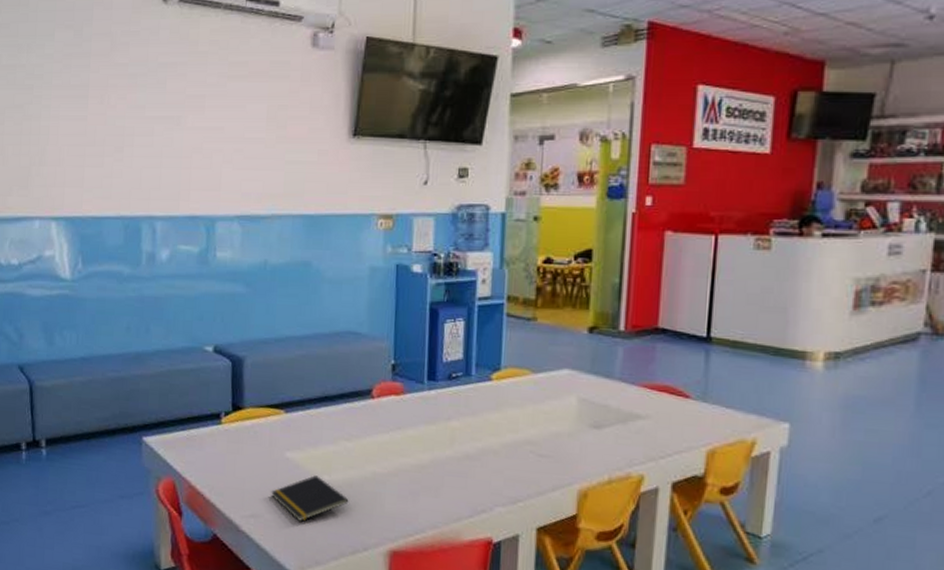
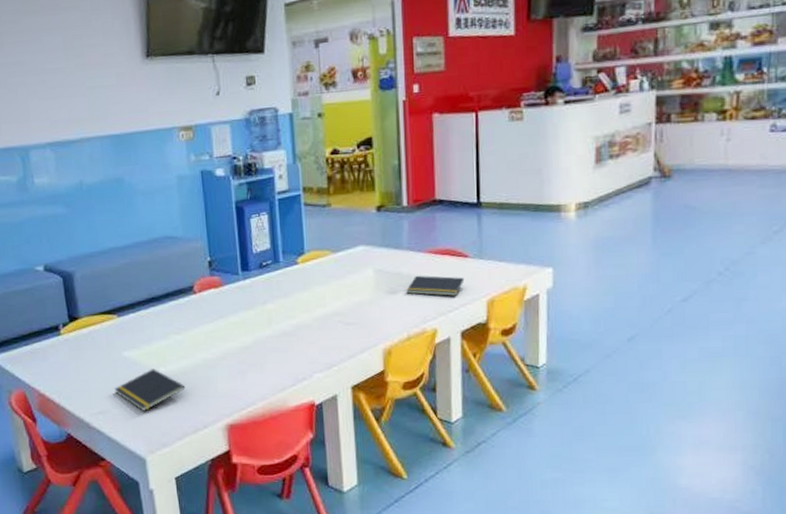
notepad: none [612,411,683,440] -> present [406,275,465,296]

